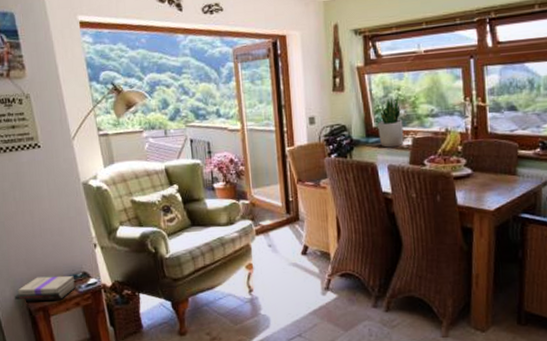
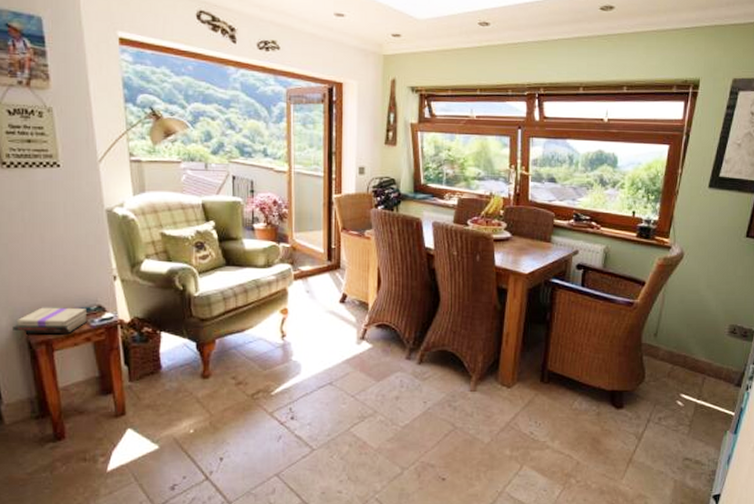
planter: present [378,95,404,148] -> none [426,155,451,205]

